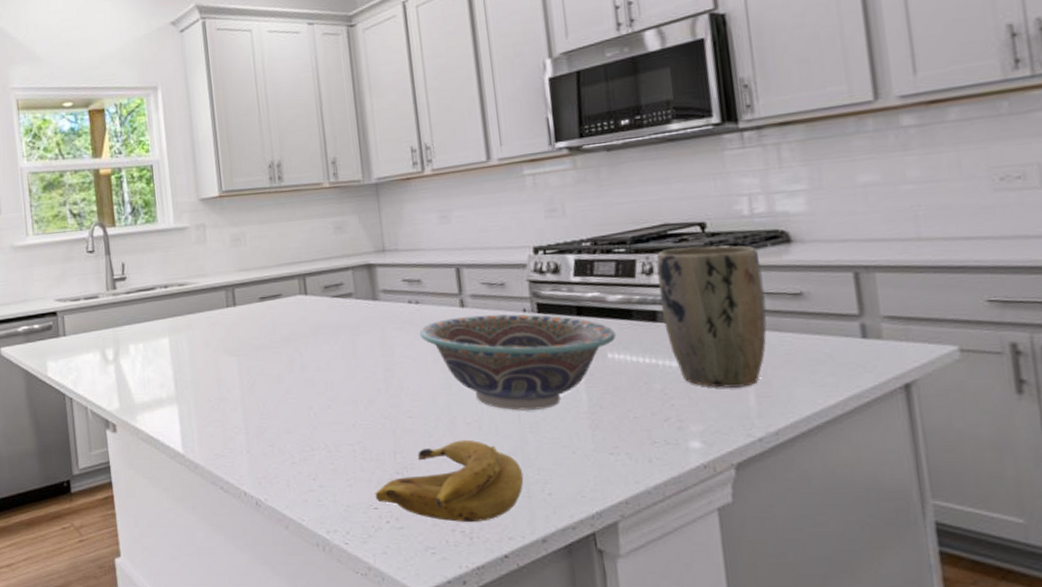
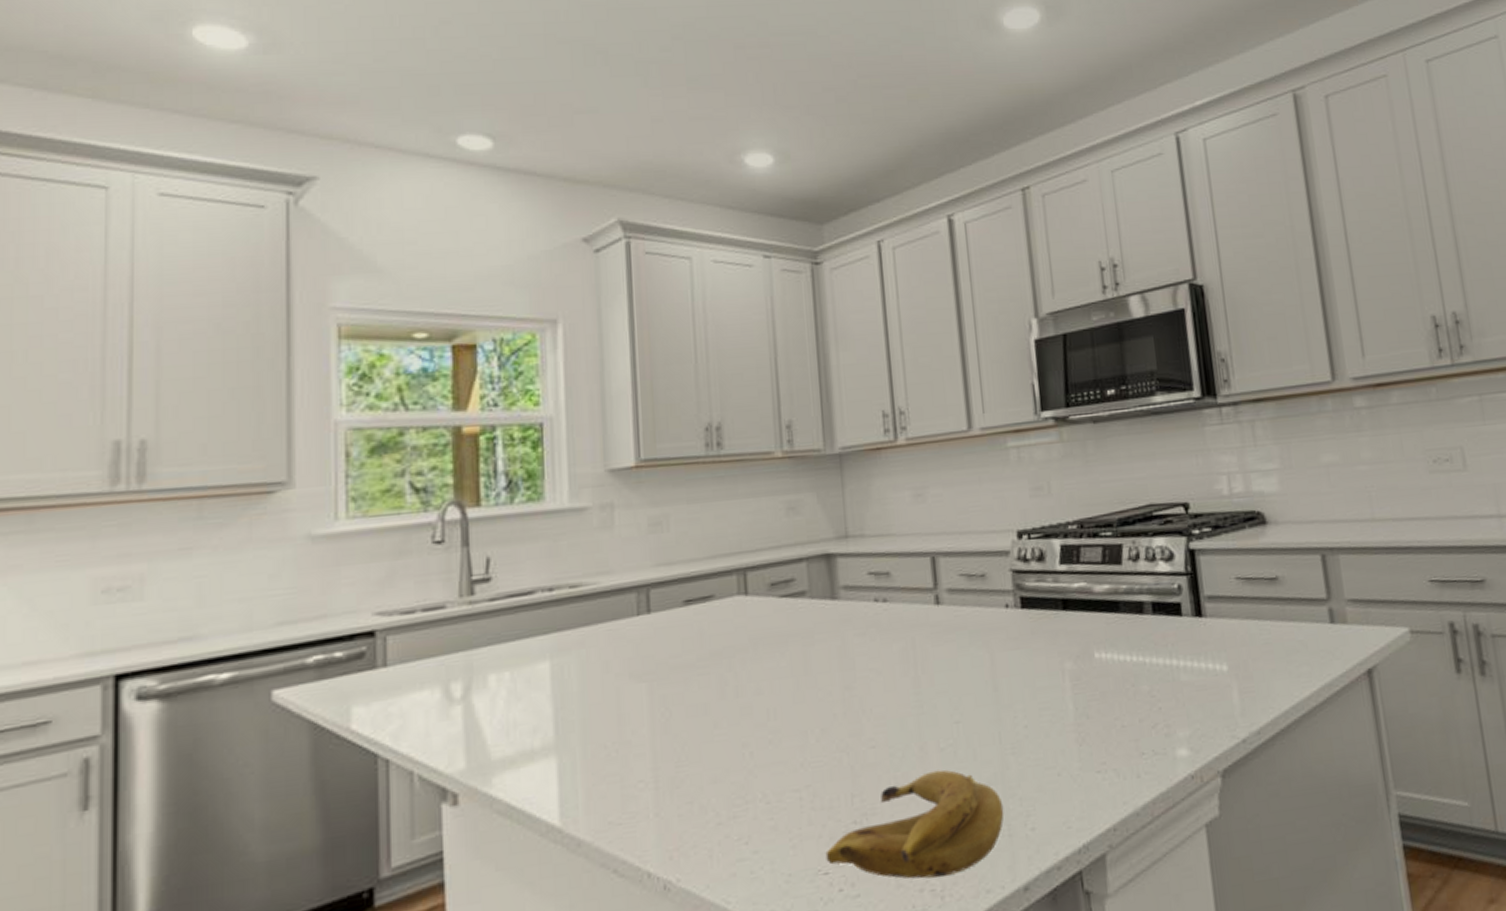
decorative bowl: present [420,314,616,411] -> none [887,610,1103,729]
plant pot: present [656,245,767,388] -> none [1142,527,1247,686]

